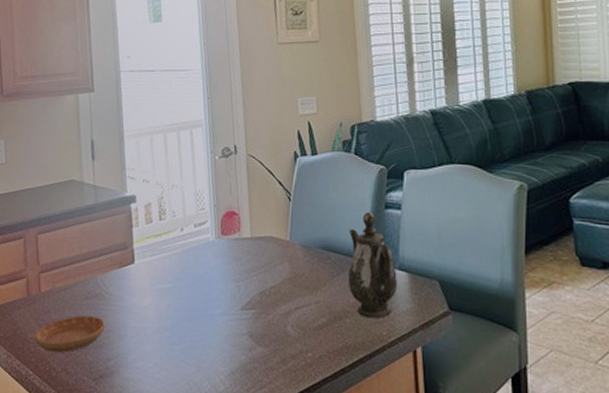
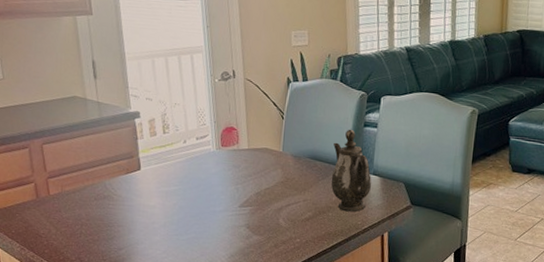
saucer: present [34,315,105,353] -> none [46,213,115,245]

